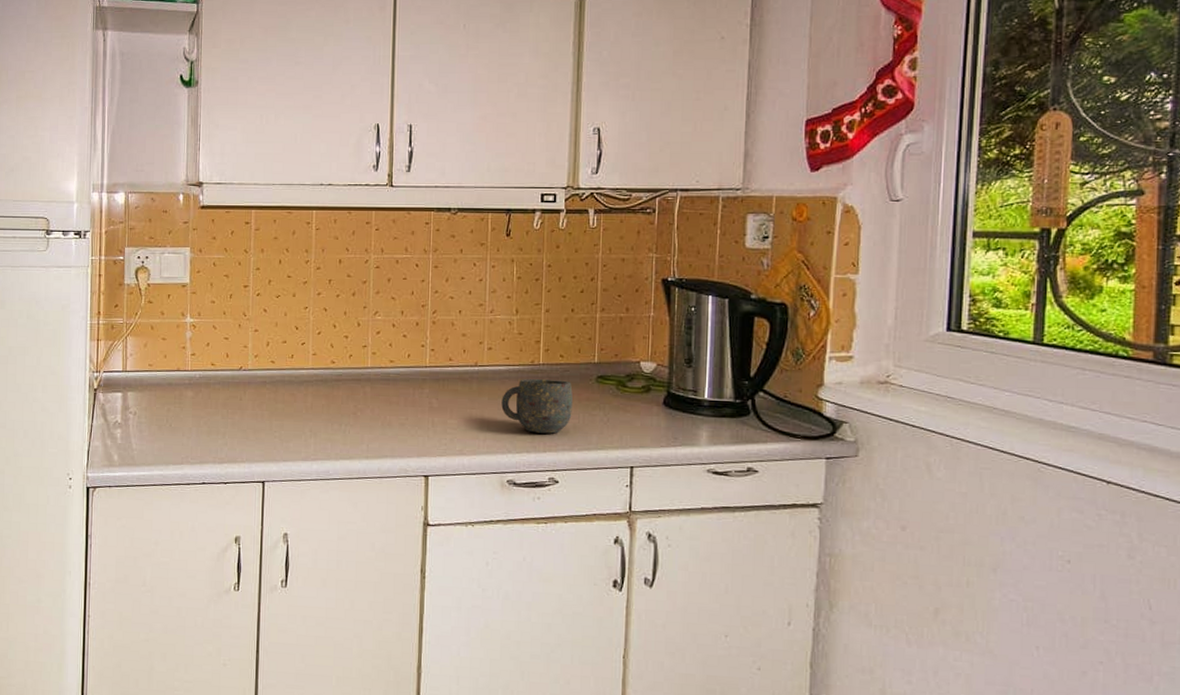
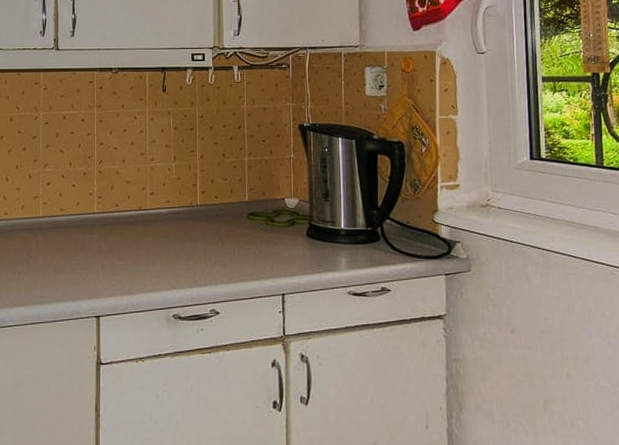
mug: present [501,378,573,434] -> none [164,218,228,269]

